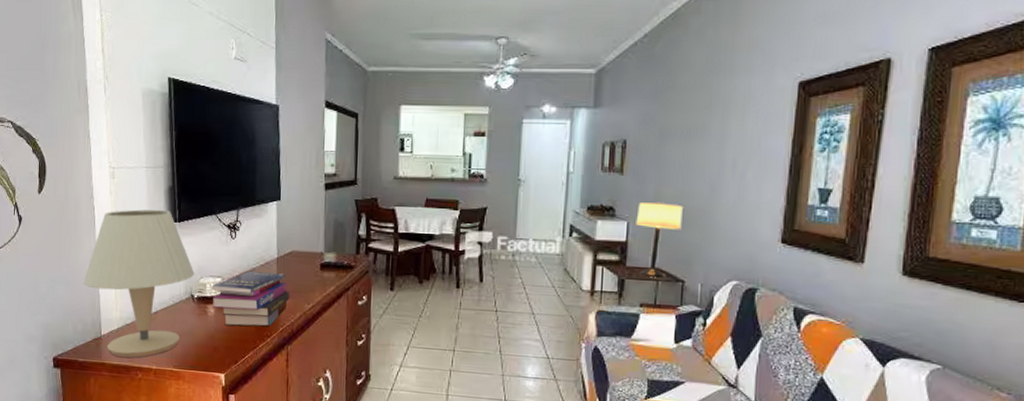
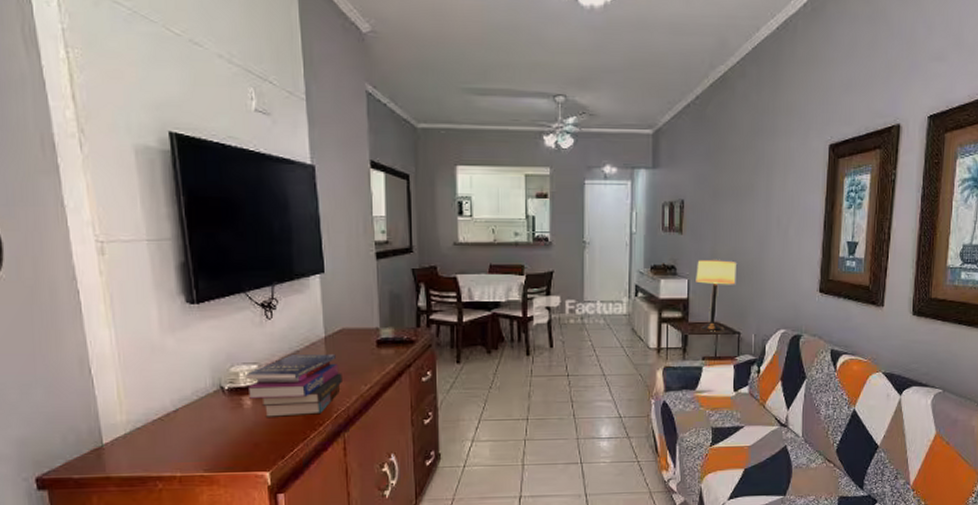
table lamp: present [83,209,195,358] -> none [71,291,223,468]

